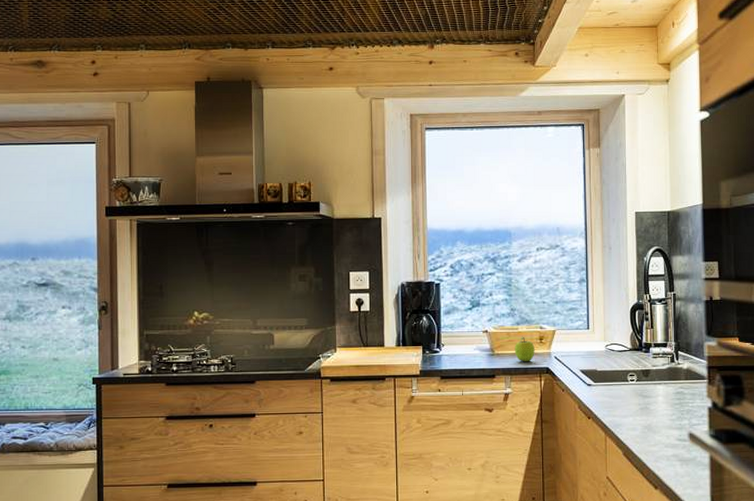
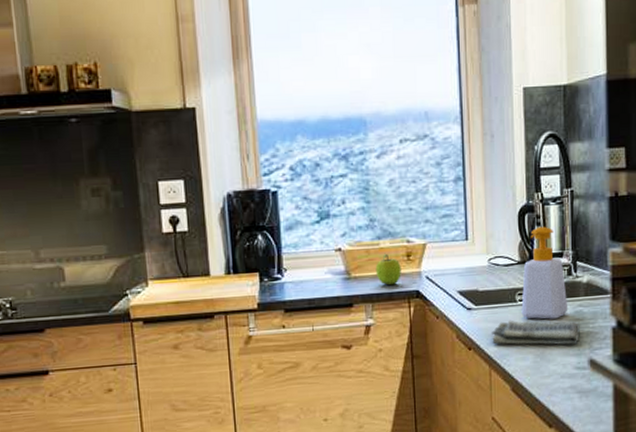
dish towel: none [608,396,681,420] -> present [492,320,580,346]
soap bottle: none [632,321,671,397] -> present [521,226,568,320]

